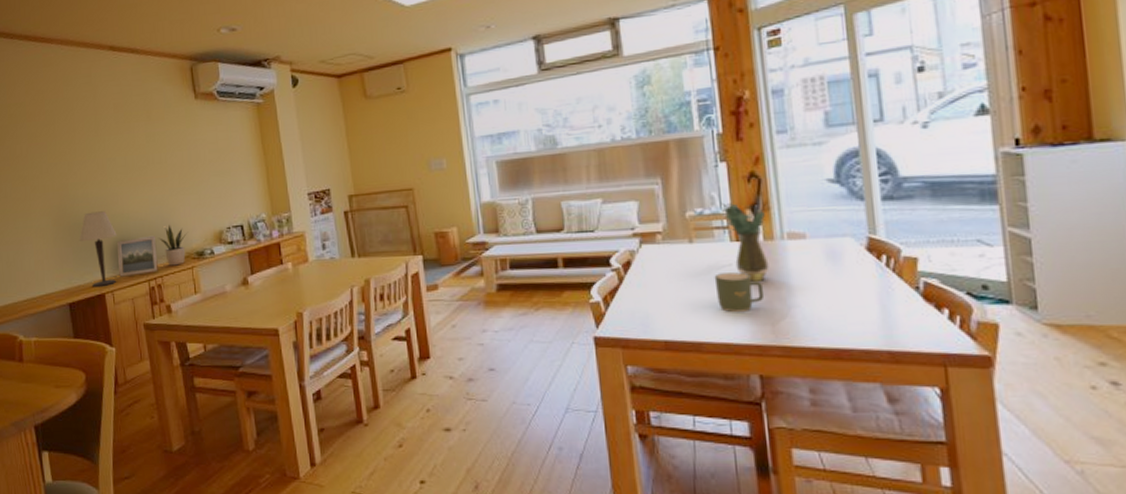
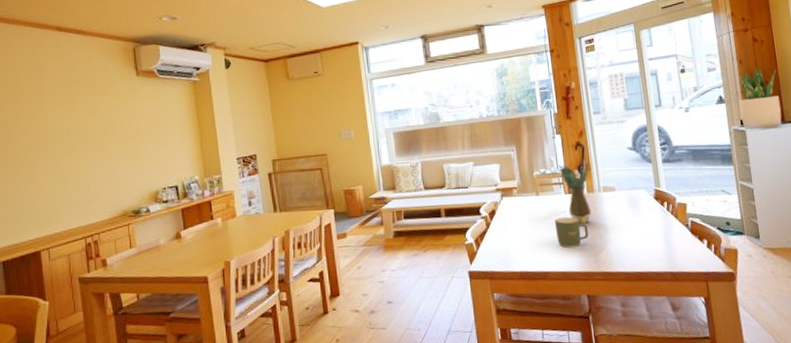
table lamp: present [79,211,117,288] -> none [16,174,55,246]
picture frame: present [116,235,158,277] -> none [54,196,95,235]
potted plant: present [159,224,187,266] -> none [97,186,125,224]
planter: none [1014,60,1089,152] -> present [739,67,782,130]

